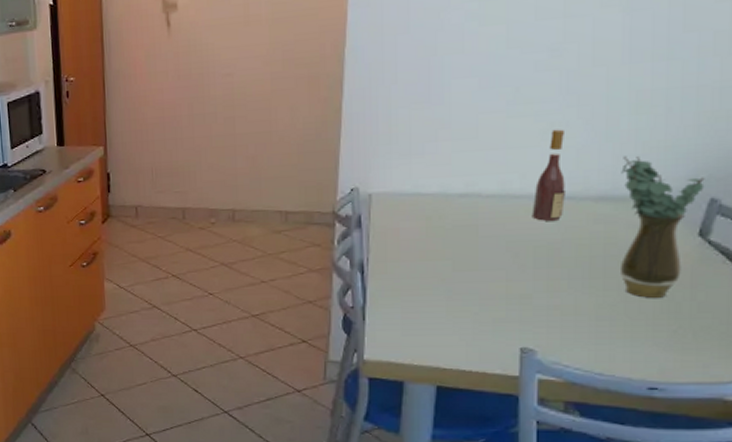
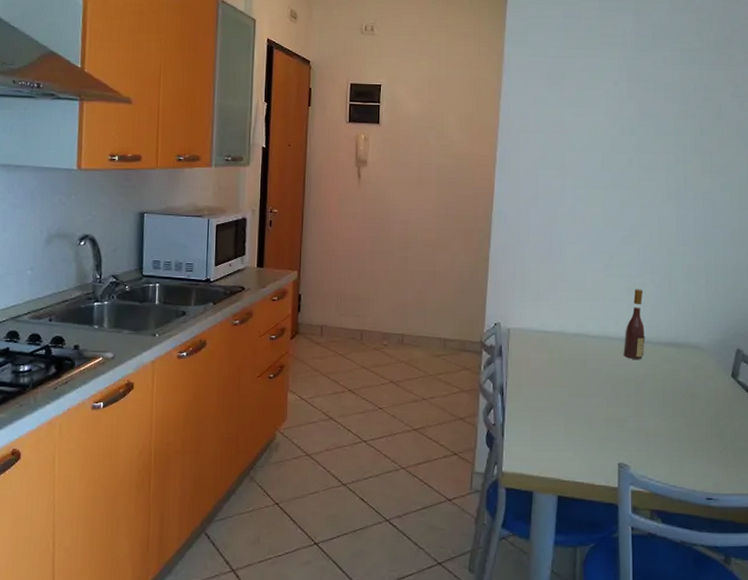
vase: present [619,156,705,298] -> none [680,313,733,424]

